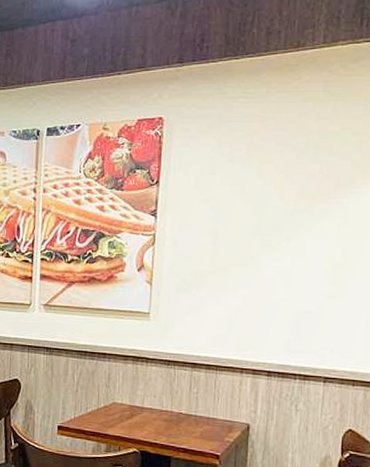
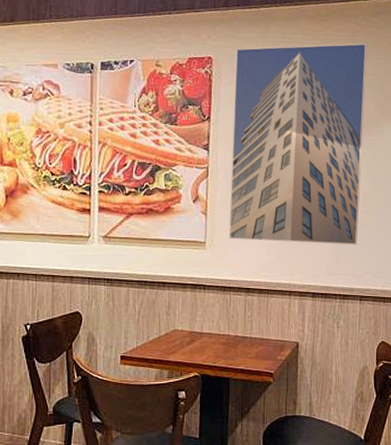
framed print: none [175,94,343,321] -> present [229,43,367,245]

